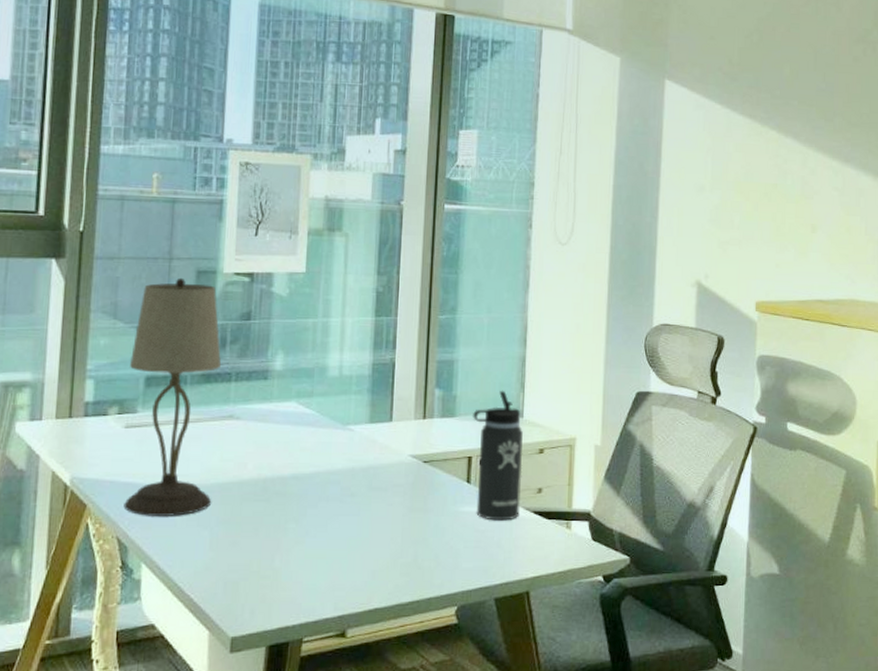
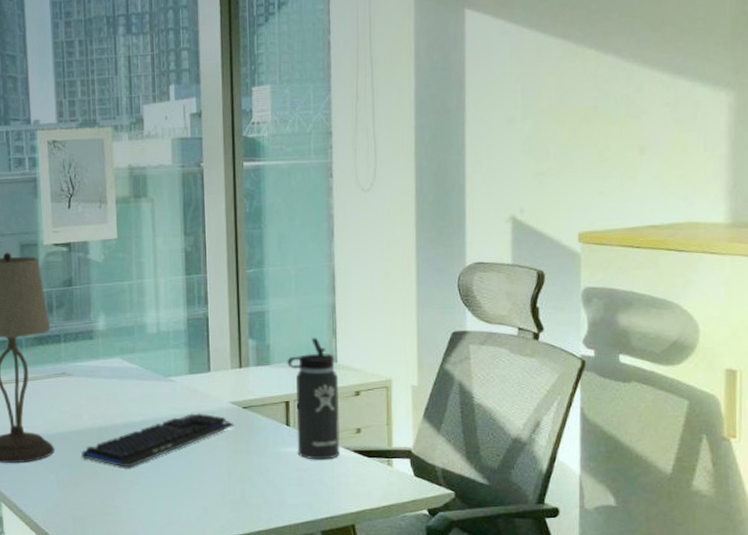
keyboard: none [242,466,413,524] -> present [82,413,235,467]

